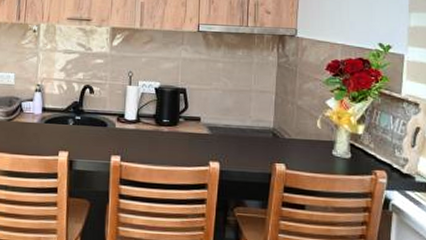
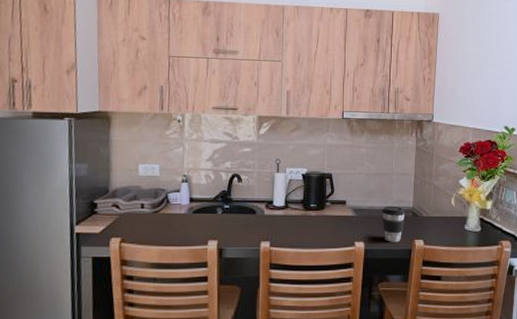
coffee cup: none [239,124,265,165] -> present [382,205,406,242]

